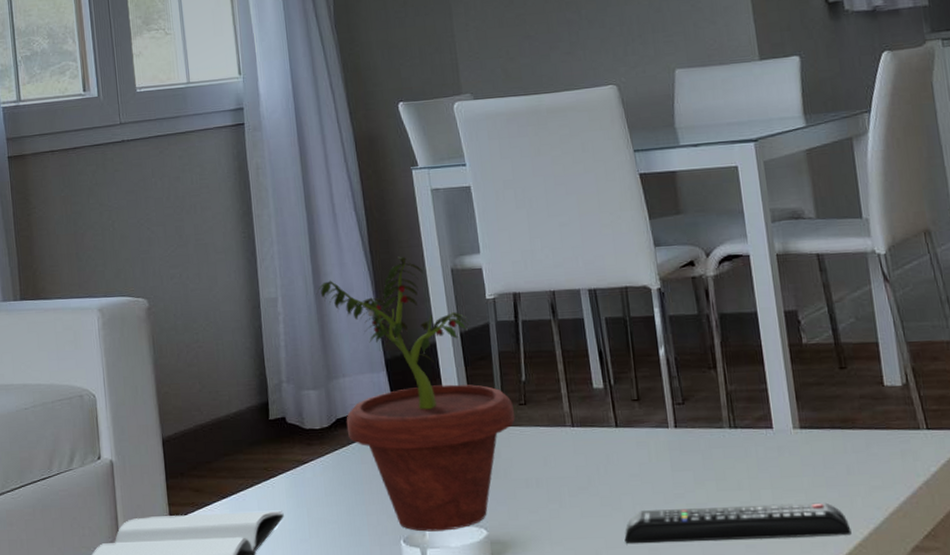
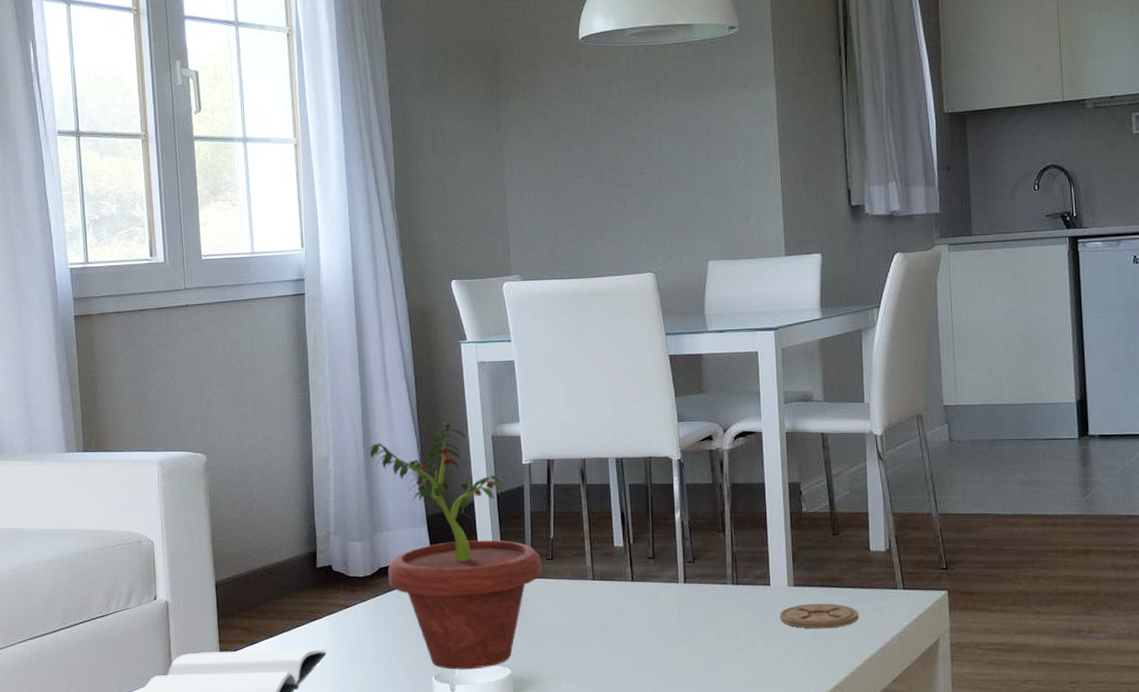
remote control: present [624,502,852,544] -> none [632,650,831,684]
coaster: none [786,447,879,478] -> present [779,603,860,629]

